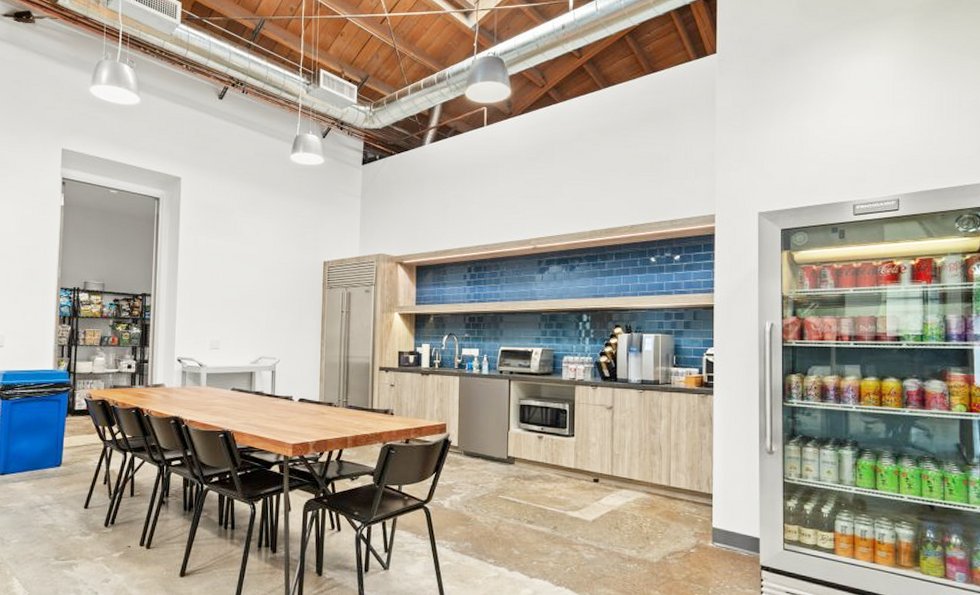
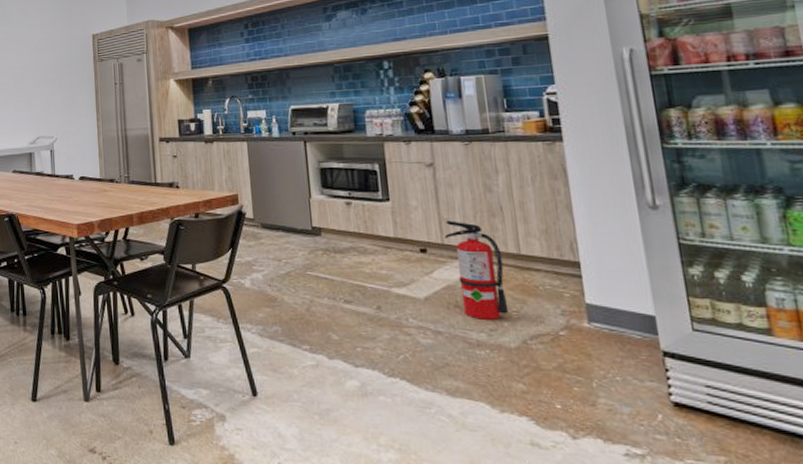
fire extinguisher: none [614,456,656,539] -> present [445,220,509,320]

